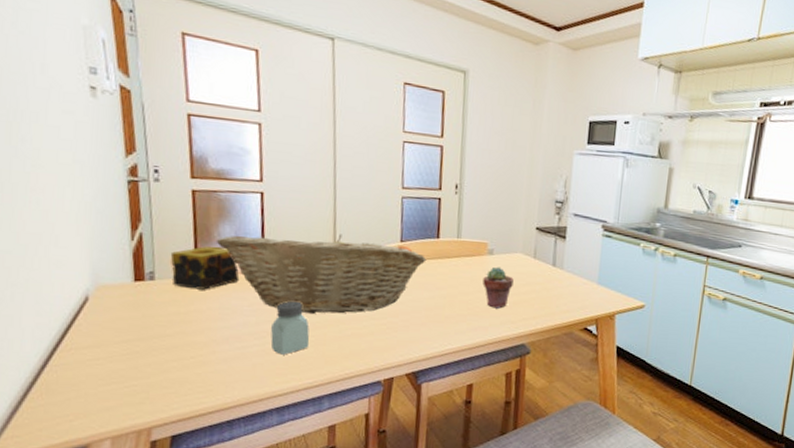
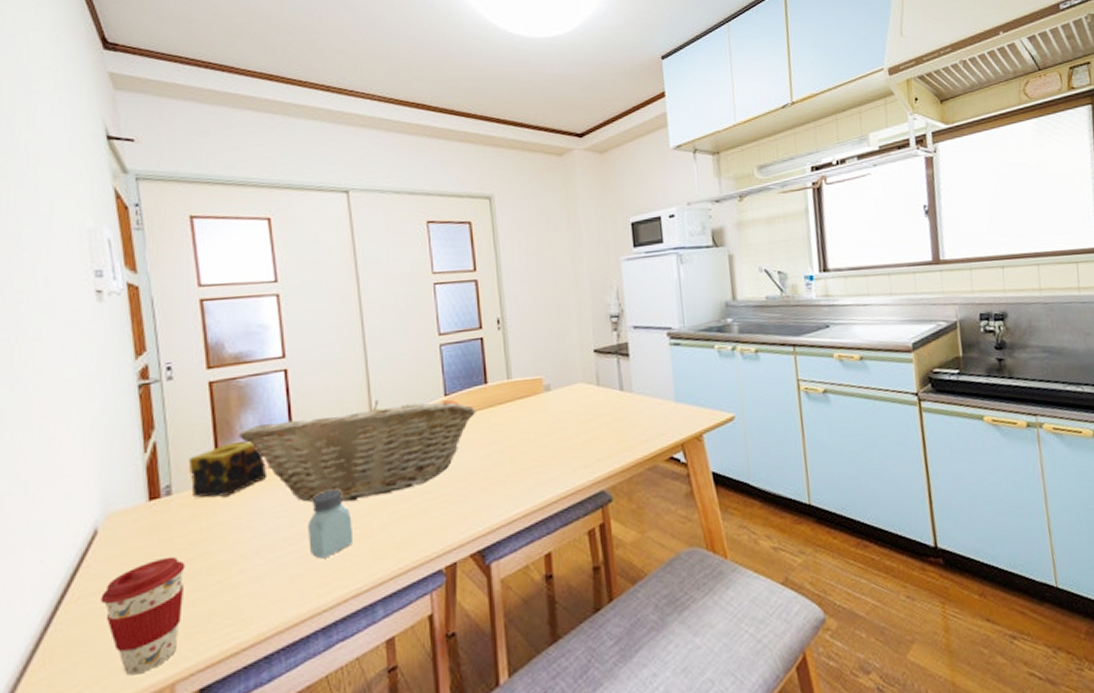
coffee cup: none [90,329,164,416] -> present [100,556,186,676]
potted succulent: present [482,267,514,309] -> none [543,403,579,454]

